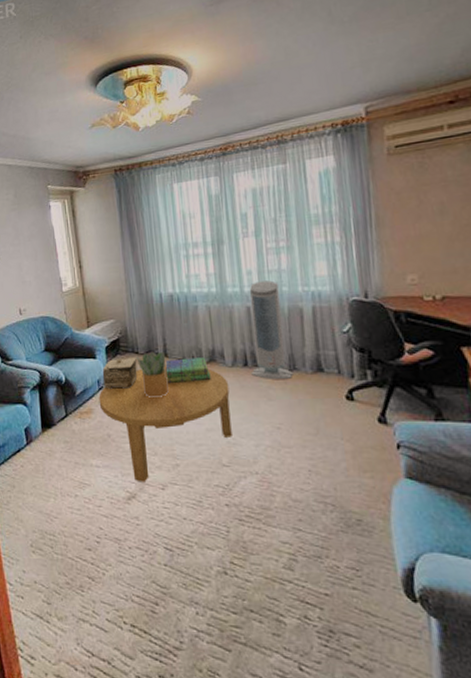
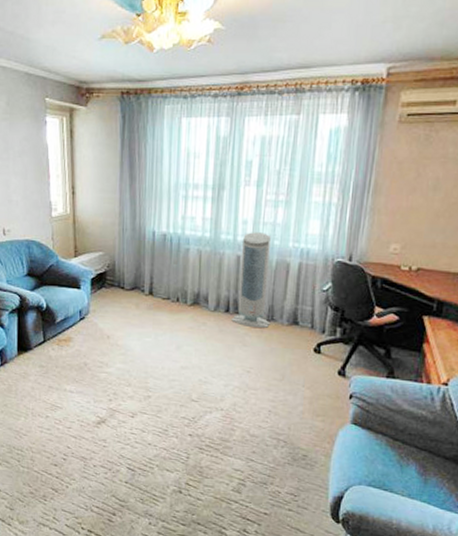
coffee table: present [99,365,232,482] -> none [79,302,209,410]
decorative box: present [102,356,138,389] -> none [85,291,121,321]
potted plant: present [136,351,169,399] -> none [121,288,151,334]
stack of books: present [165,357,211,384] -> none [149,298,193,322]

